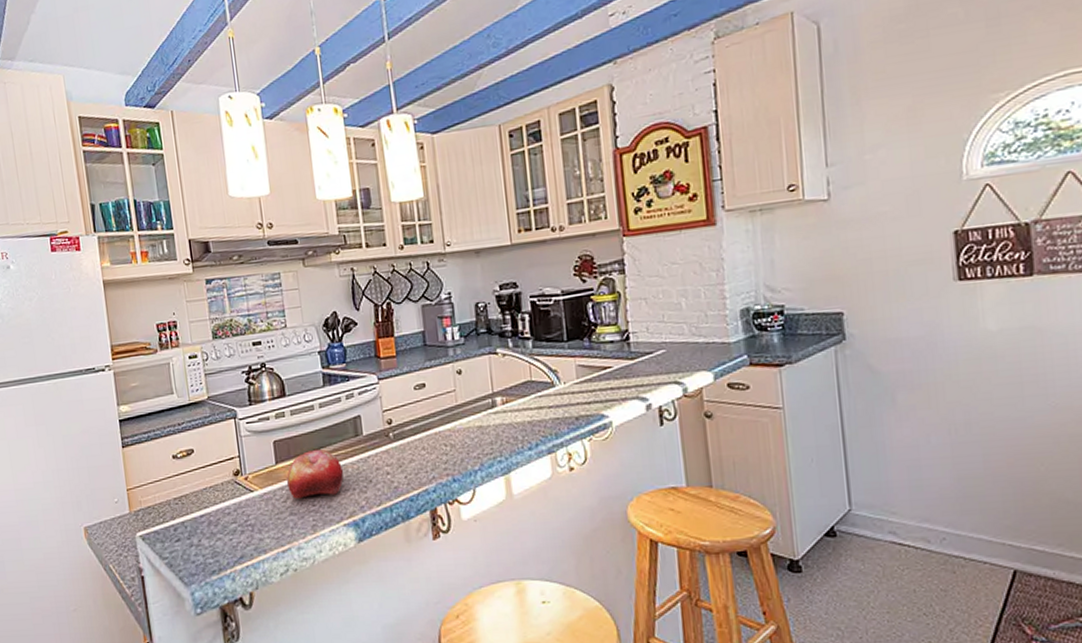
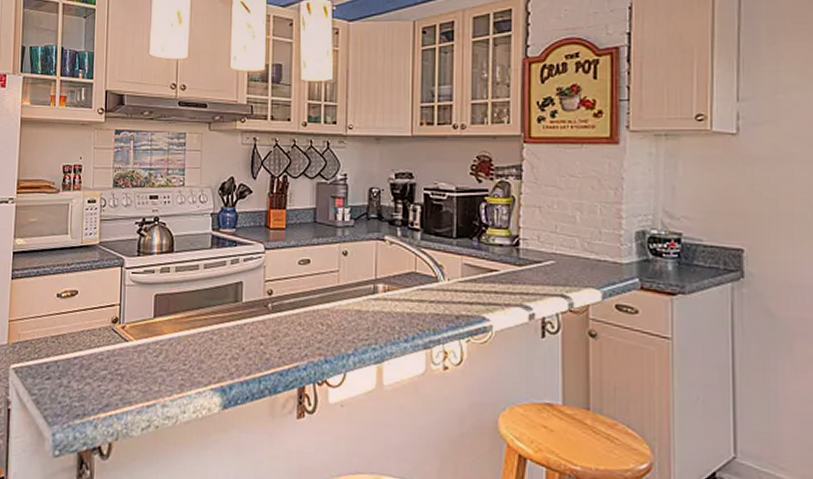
fruit: present [287,449,344,499] -> none [162,308,219,357]

